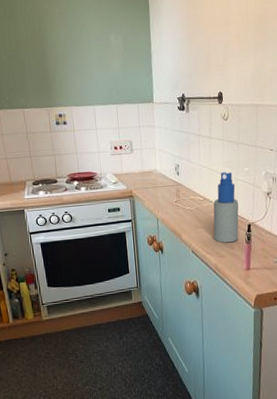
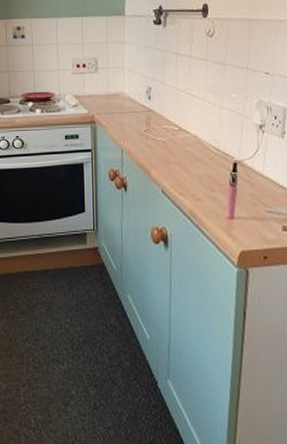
spray bottle: present [213,171,239,243] -> none [189,98,223,184]

